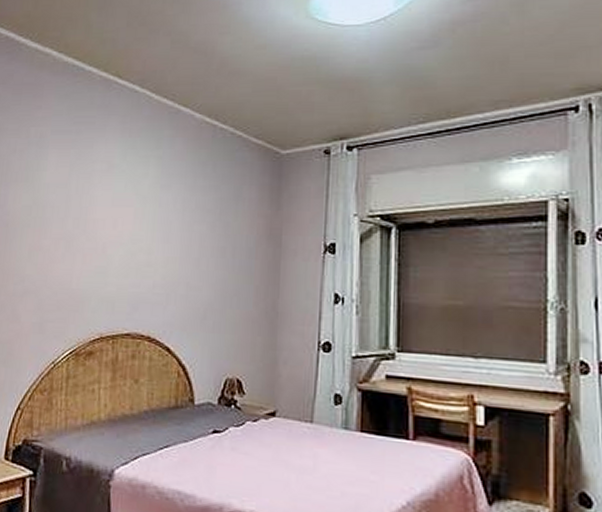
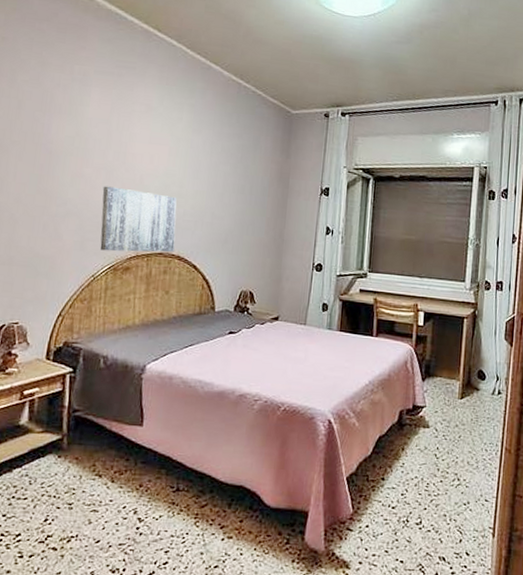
wall art: none [60,258,145,334] -> present [100,186,177,253]

